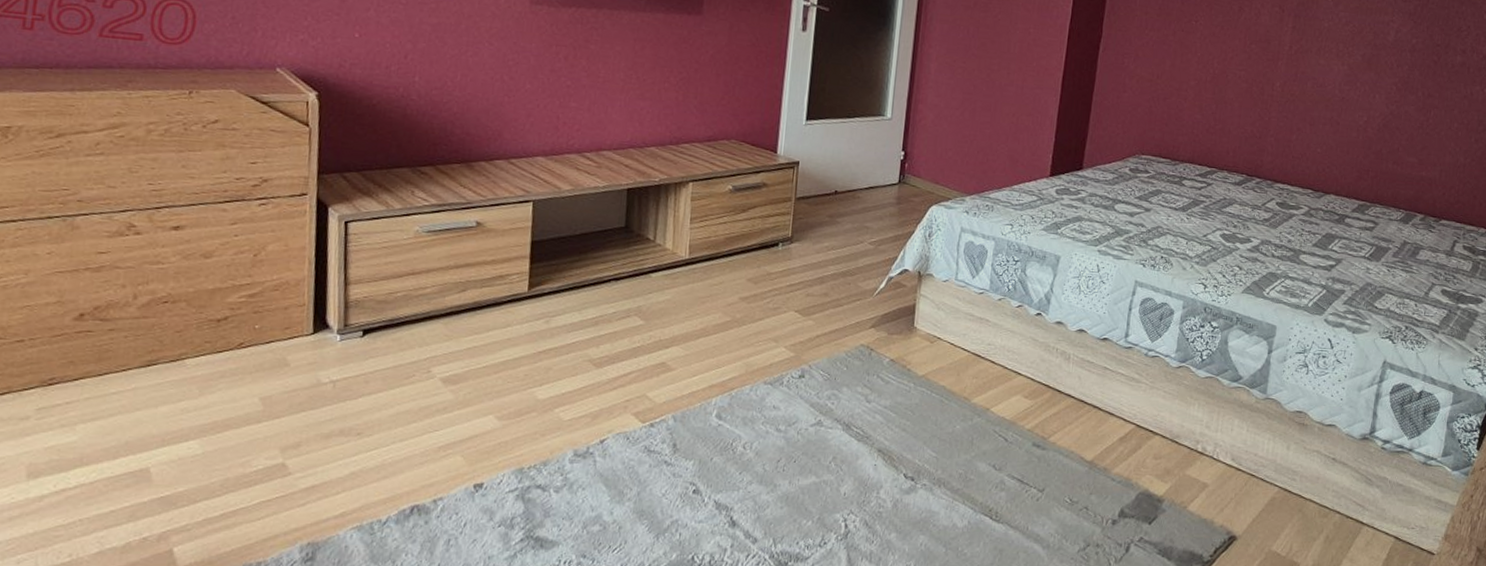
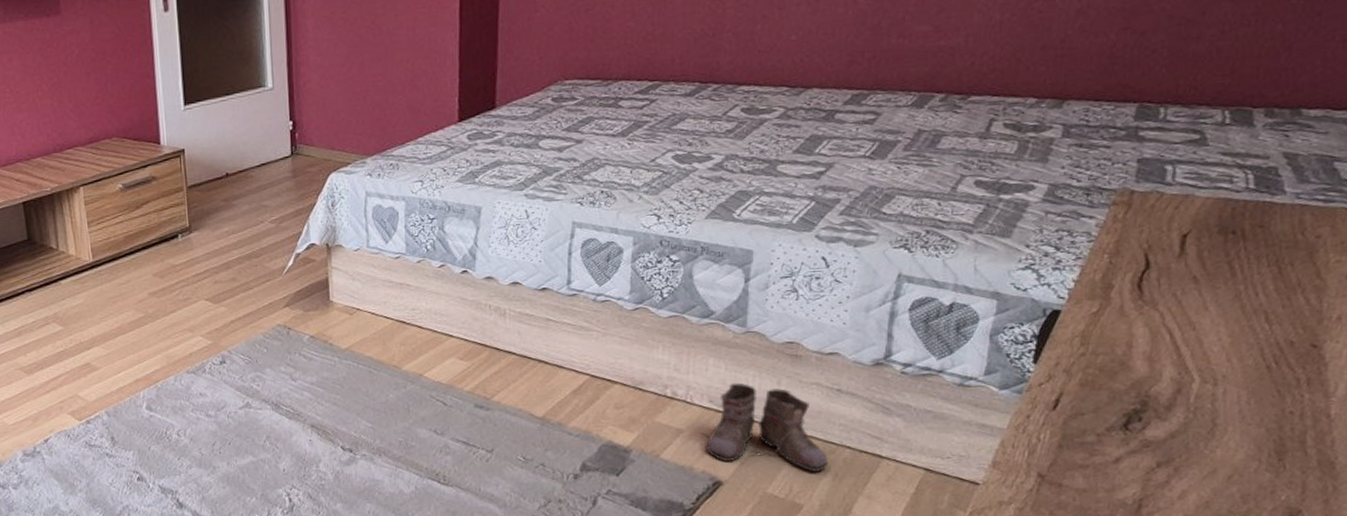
boots: none [1223,444,1322,534] -> present [702,382,828,473]

